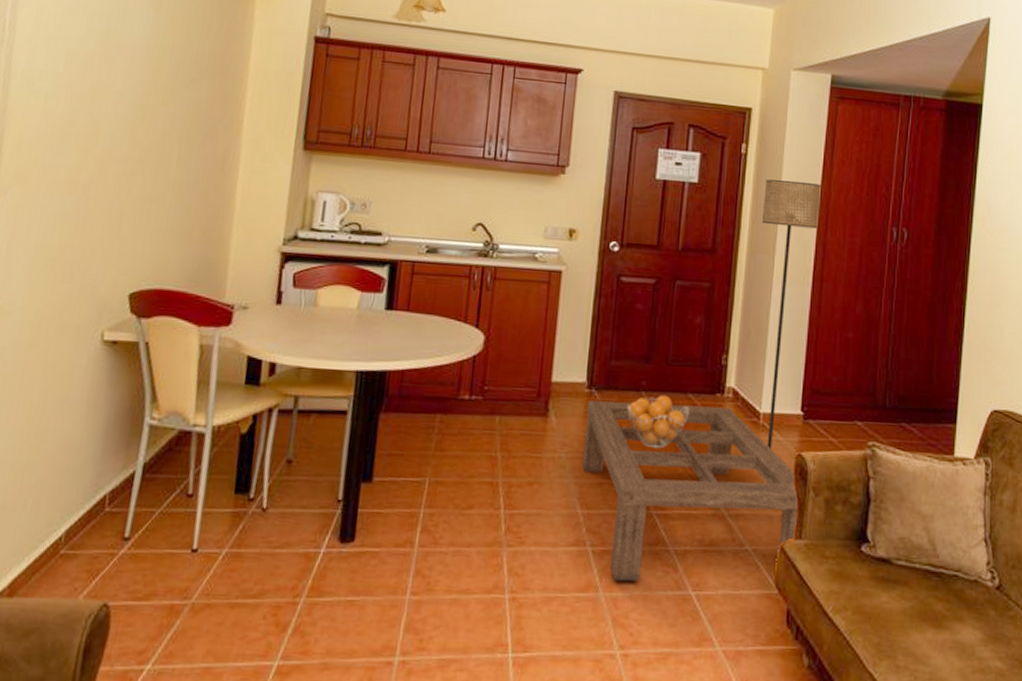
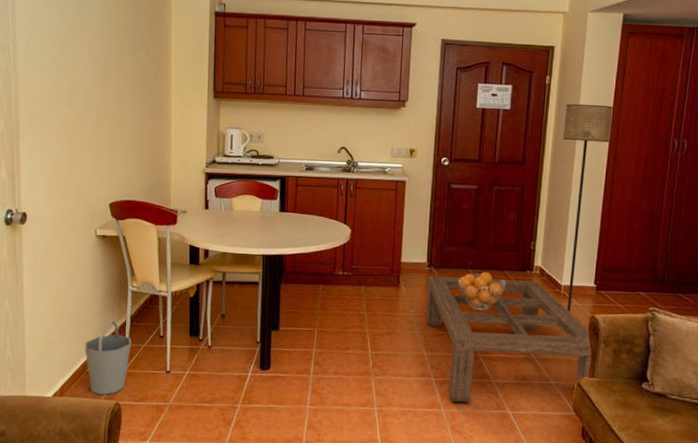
bucket: none [60,469,141,593] -> present [84,319,132,395]

